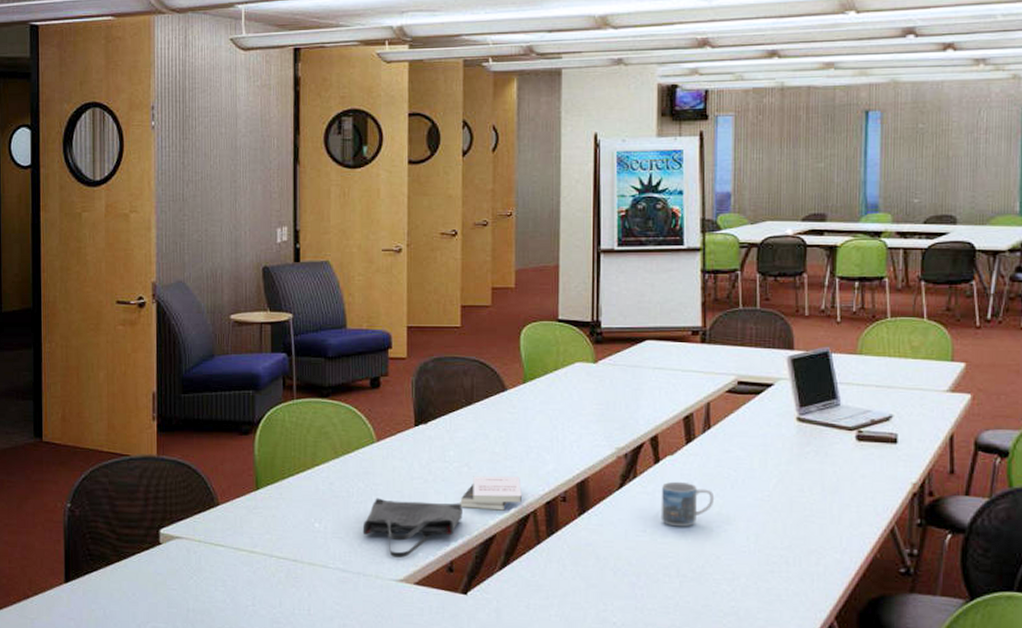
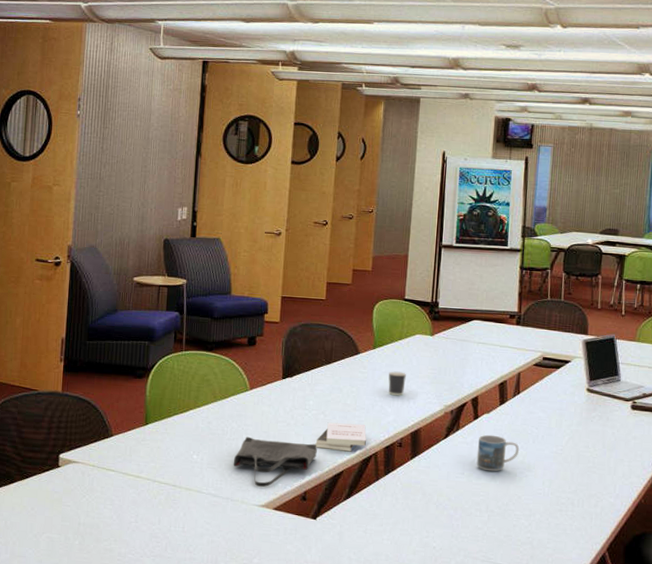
mug: none [544,409,566,439] -> present [388,371,406,396]

